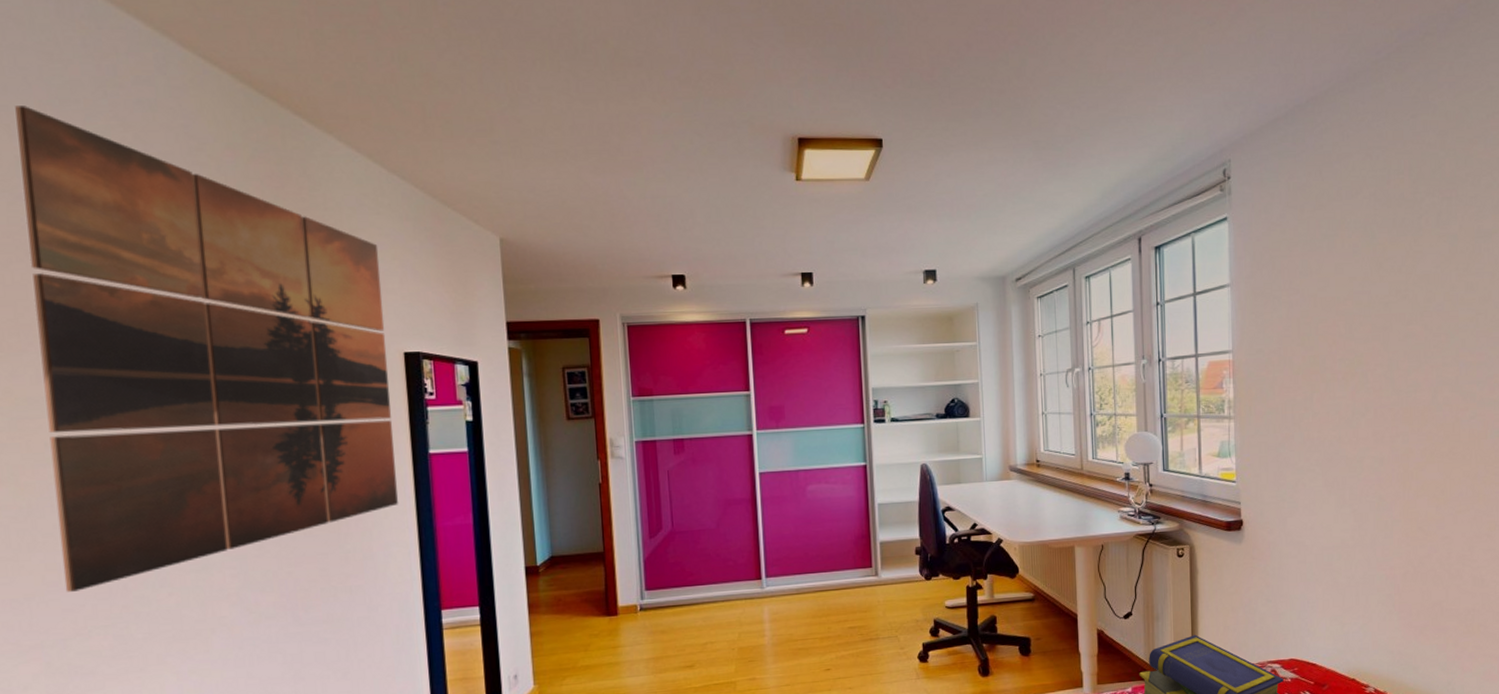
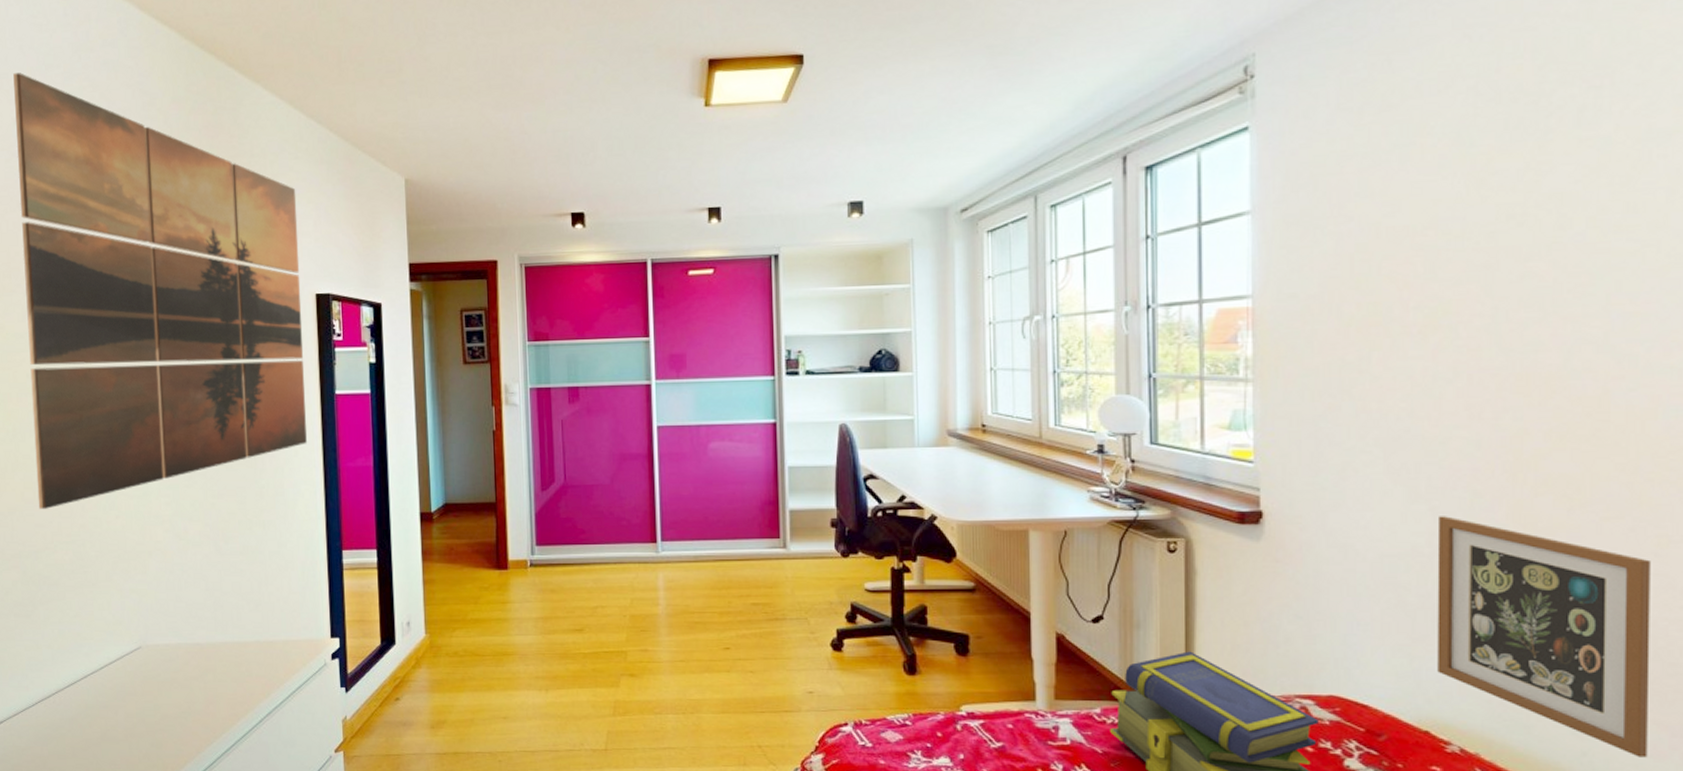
picture frame: none [1357,516,1486,682] -> present [1437,516,1650,758]

